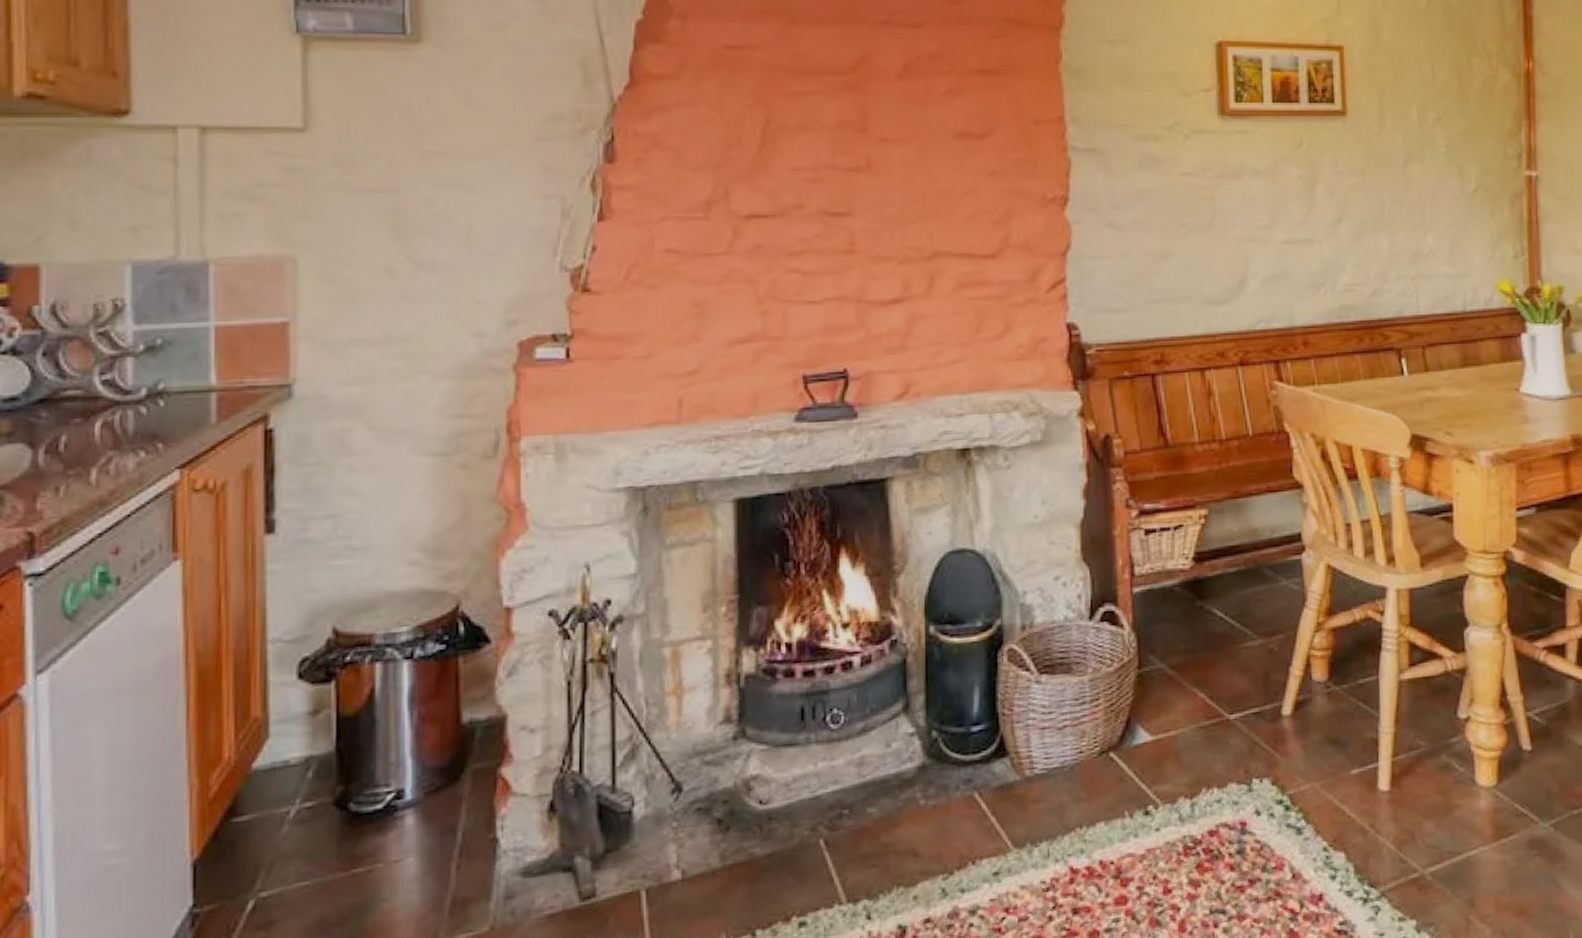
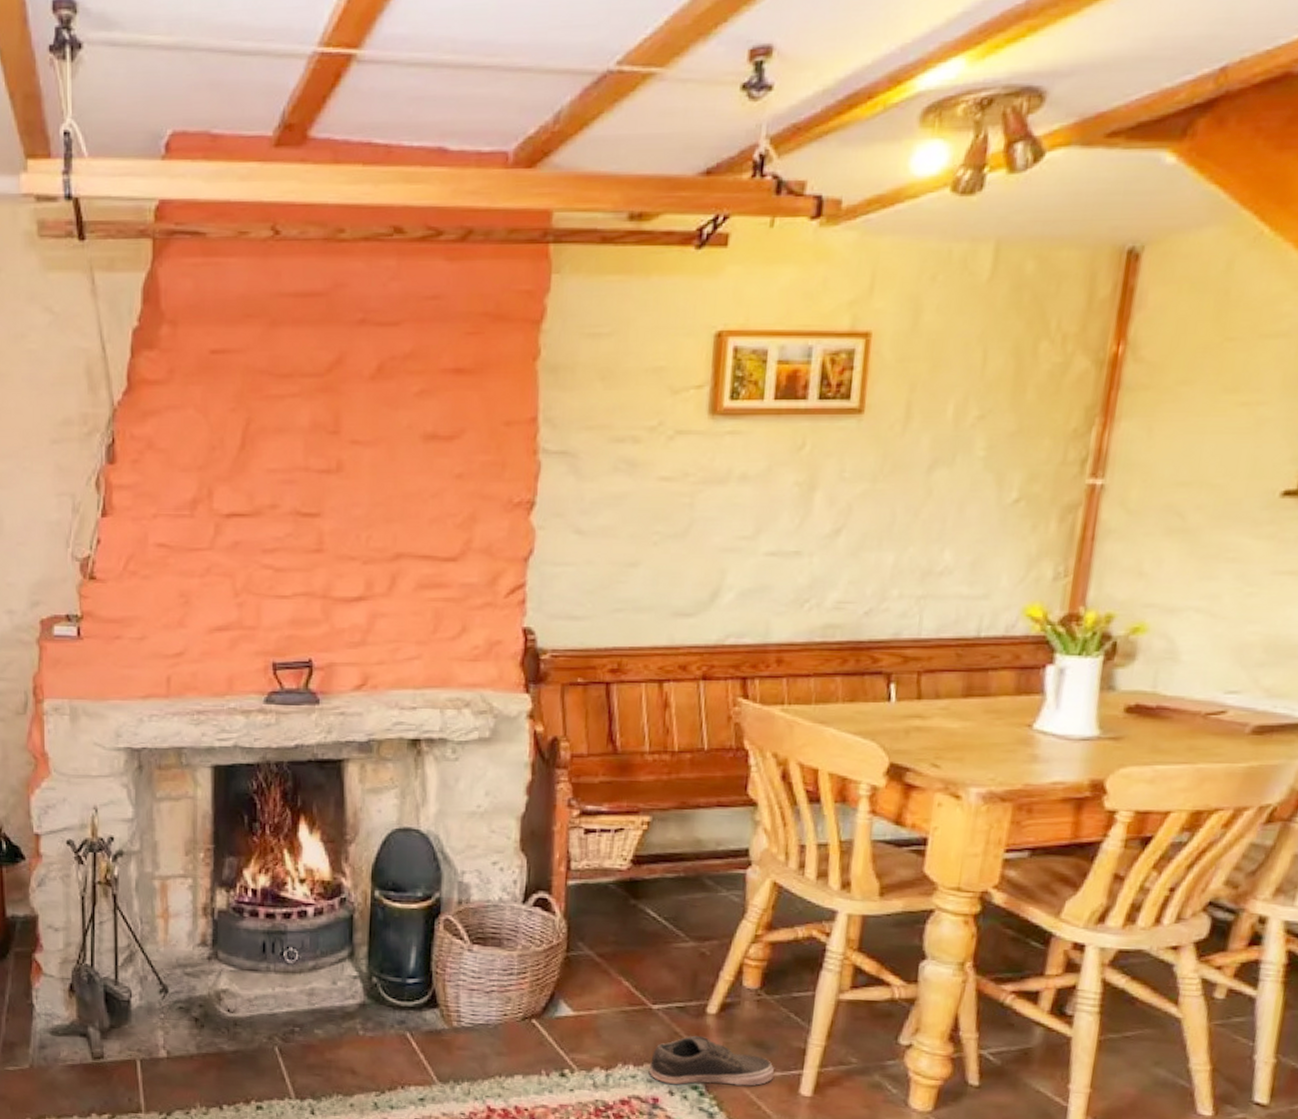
shoe: none [1233,741,1353,803] -> present [648,1035,775,1086]

